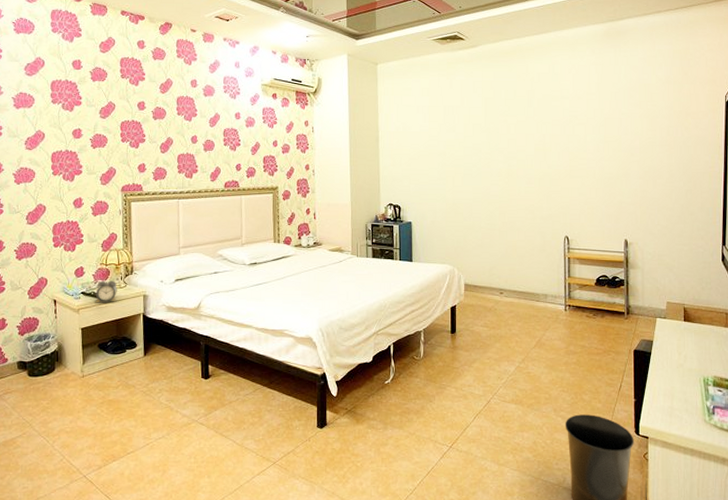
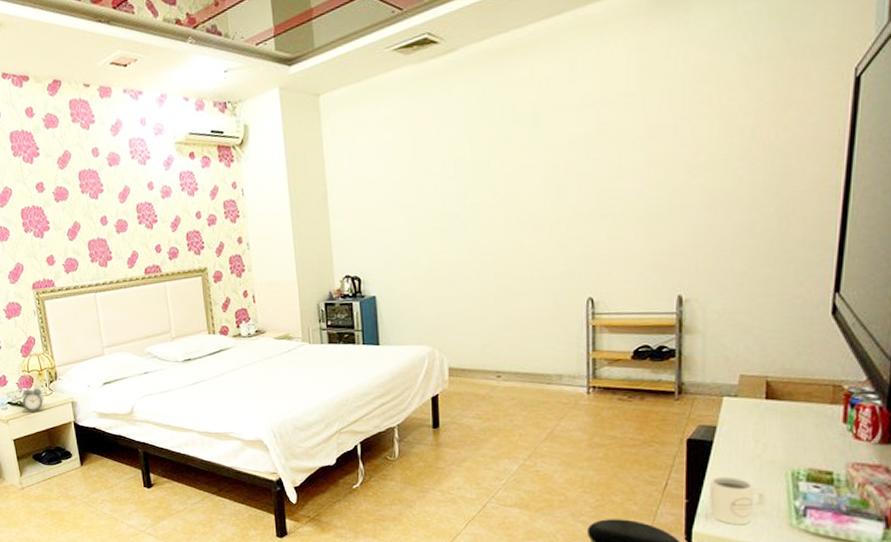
mug: none [650,381,687,421] -> present [710,476,765,525]

